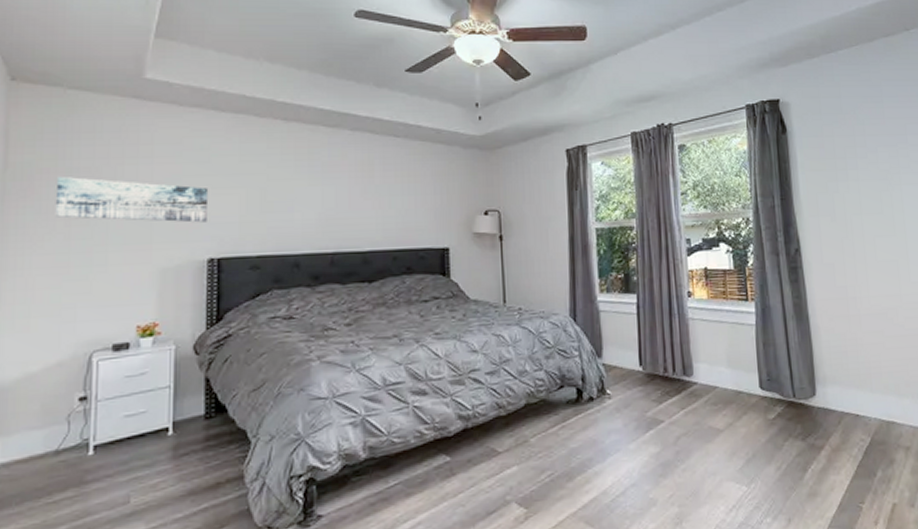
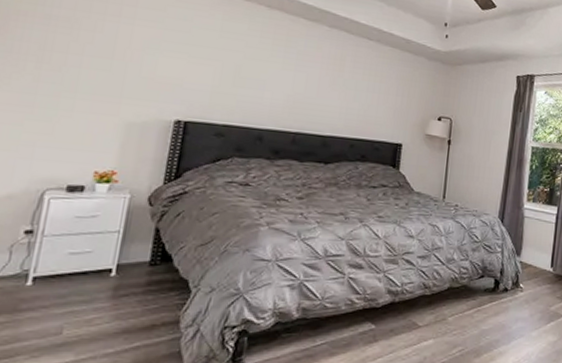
wall art: present [55,177,209,223] -> none [26,21,186,87]

